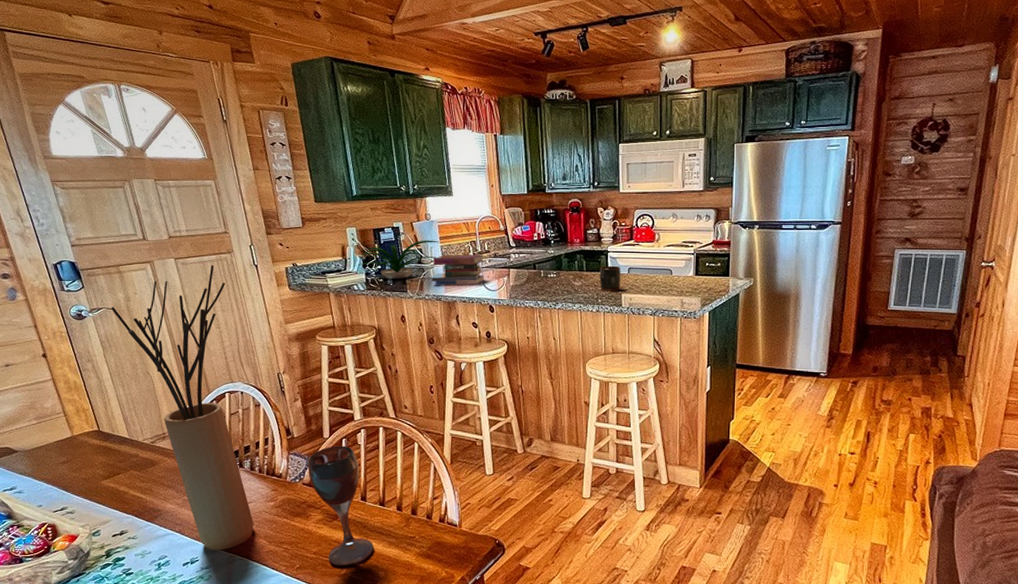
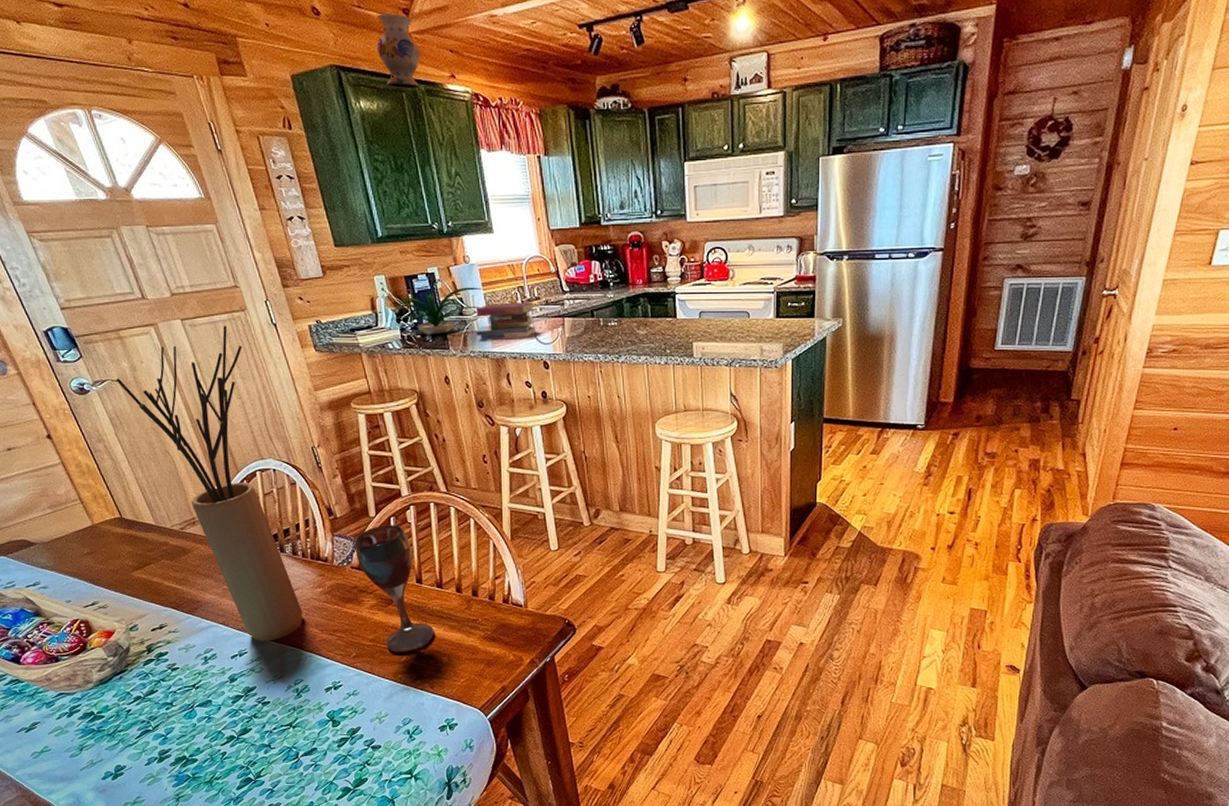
vase: none [365,19,401,78] -> present [376,13,421,90]
mug: present [599,266,621,291] -> none [666,310,692,340]

